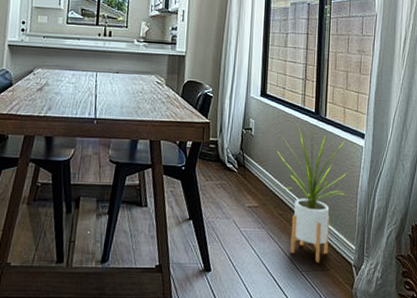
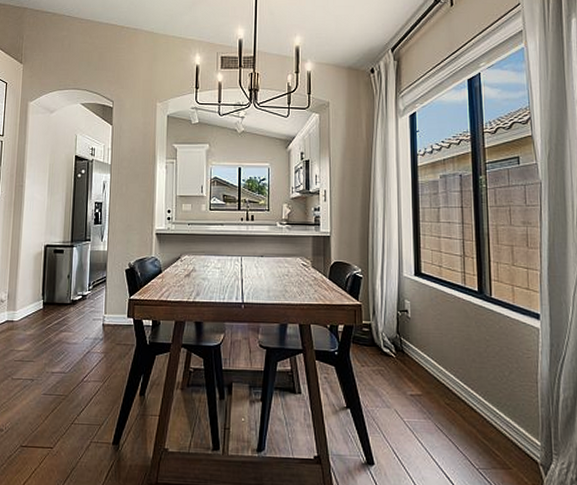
house plant: present [276,125,349,263] -> none [437,305,527,460]

